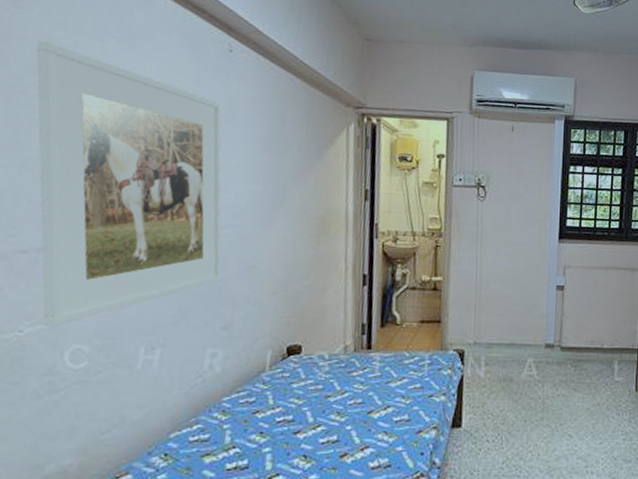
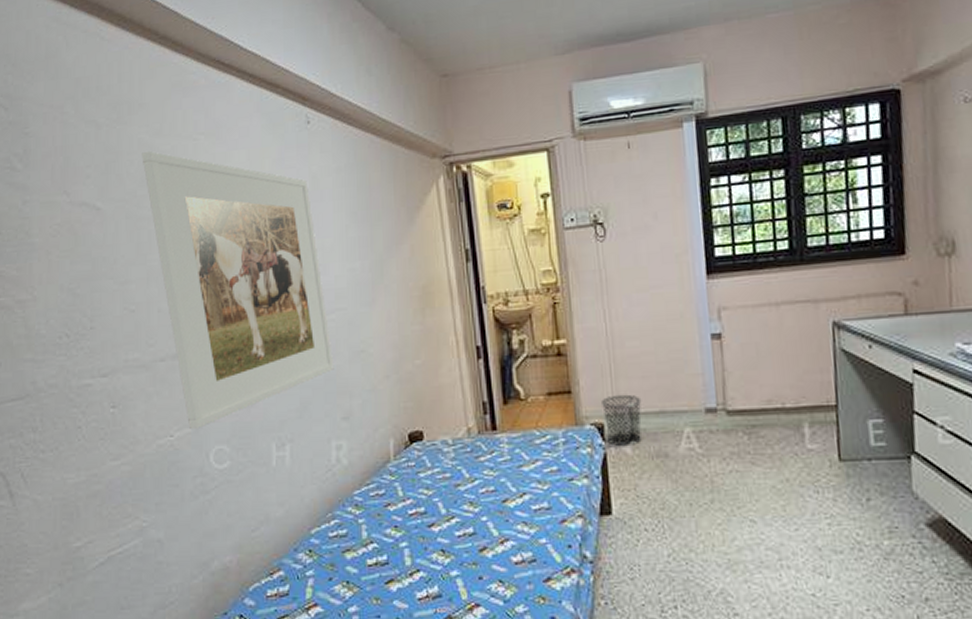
waste bin: none [465,327,498,370] -> present [602,394,642,446]

